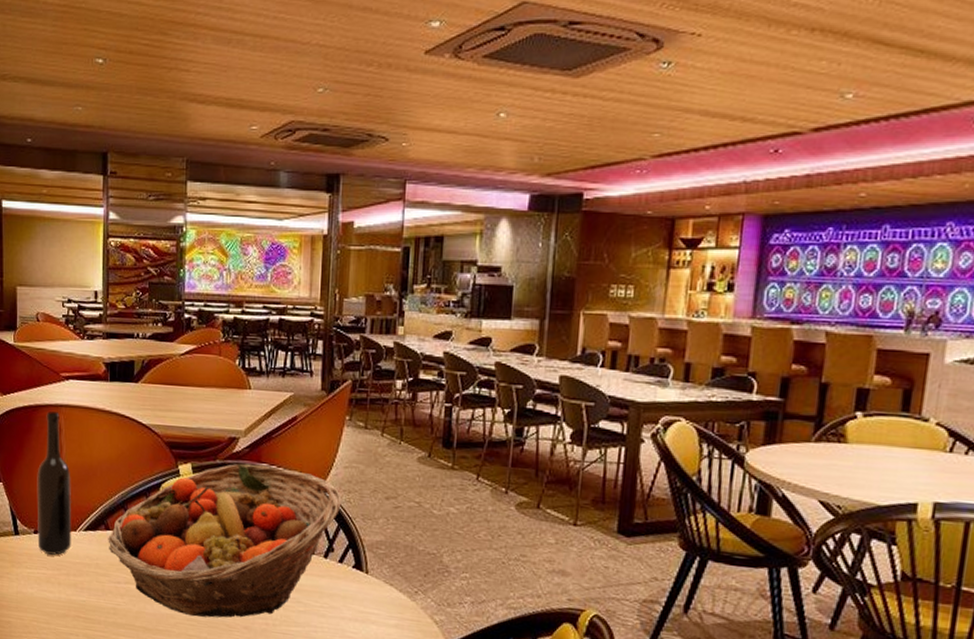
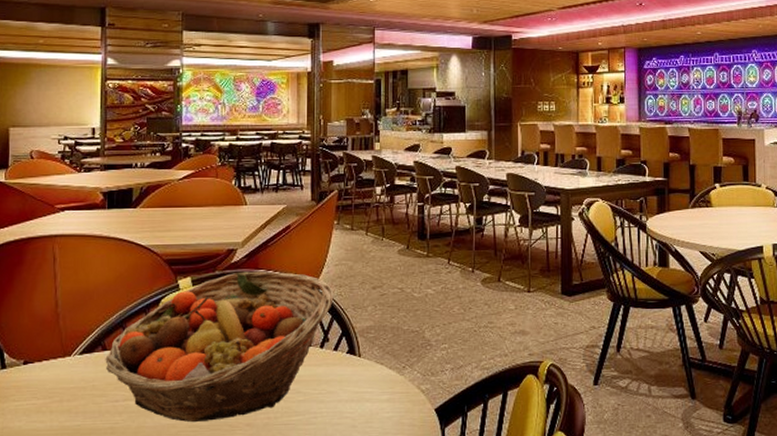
bottle: present [37,411,72,555] -> none [27,242,66,383]

